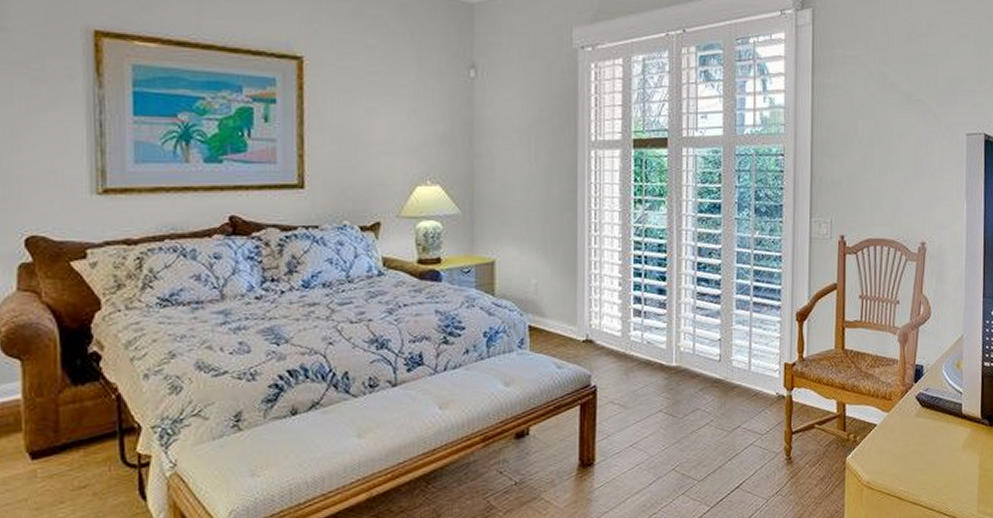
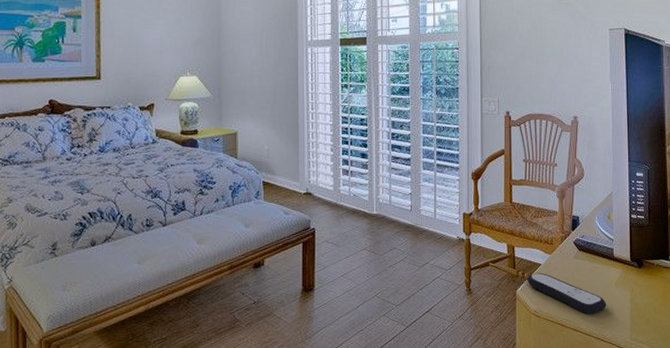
remote control: none [858,434,952,484] -> present [526,272,607,314]

